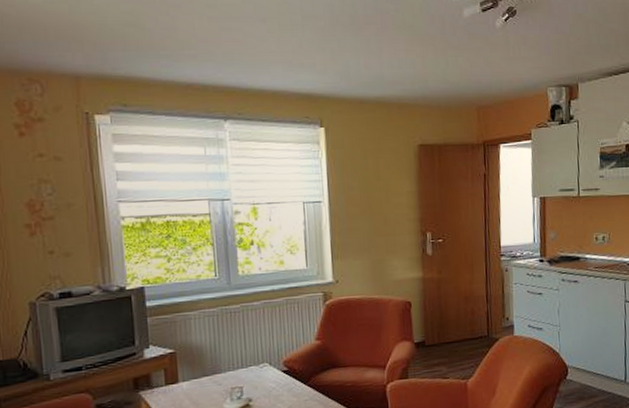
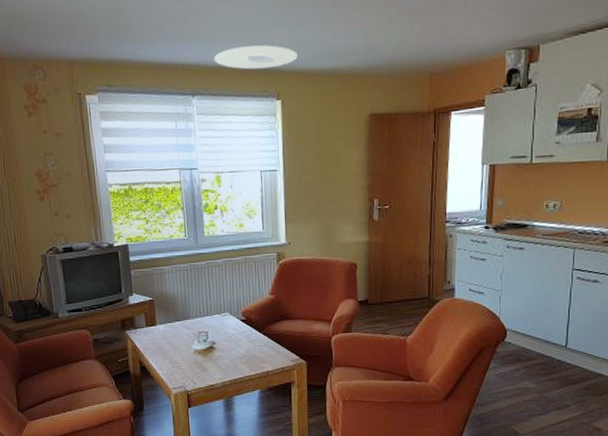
ceiling light: none [249,70,342,95] -> present [213,45,298,70]

